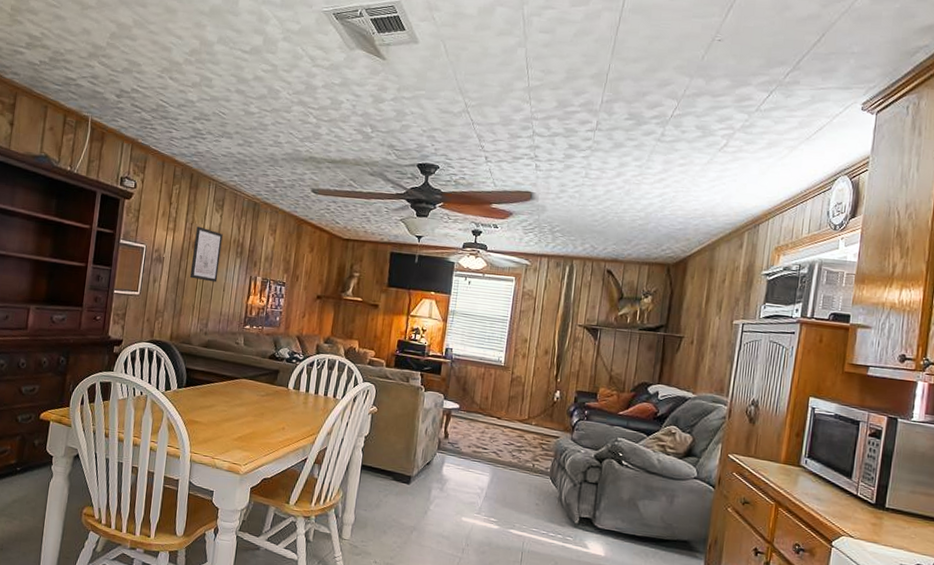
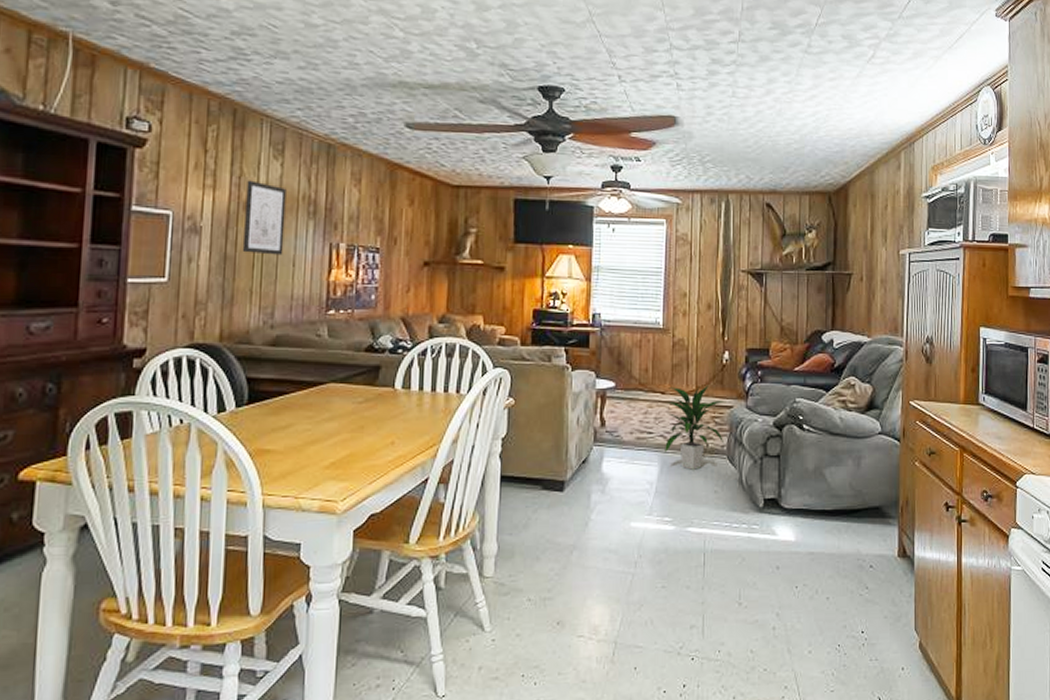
indoor plant: none [496,414,554,484] -> present [665,385,727,470]

